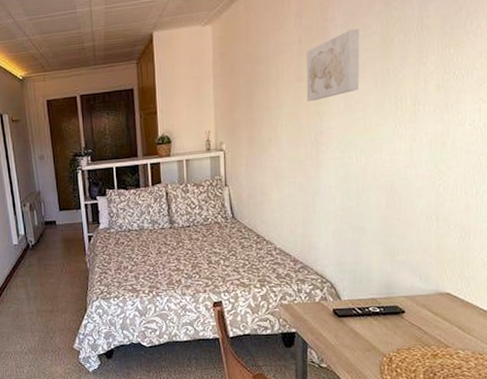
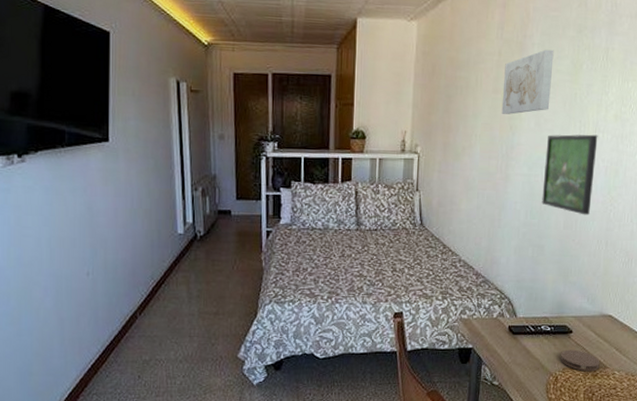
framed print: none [358,108,418,193] -> present [542,134,598,215]
coaster: none [393,330,440,352] -> present [560,349,600,372]

